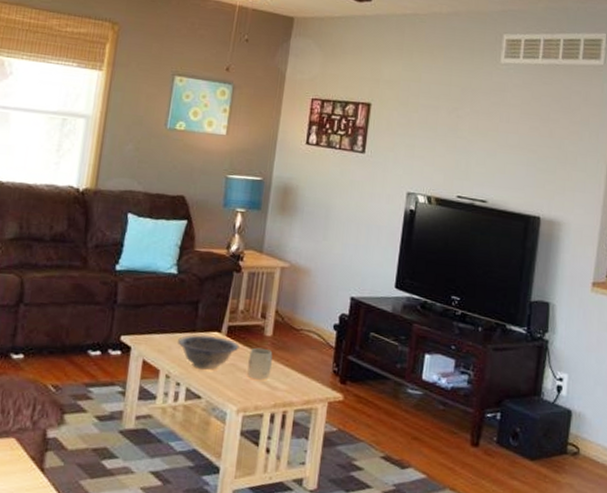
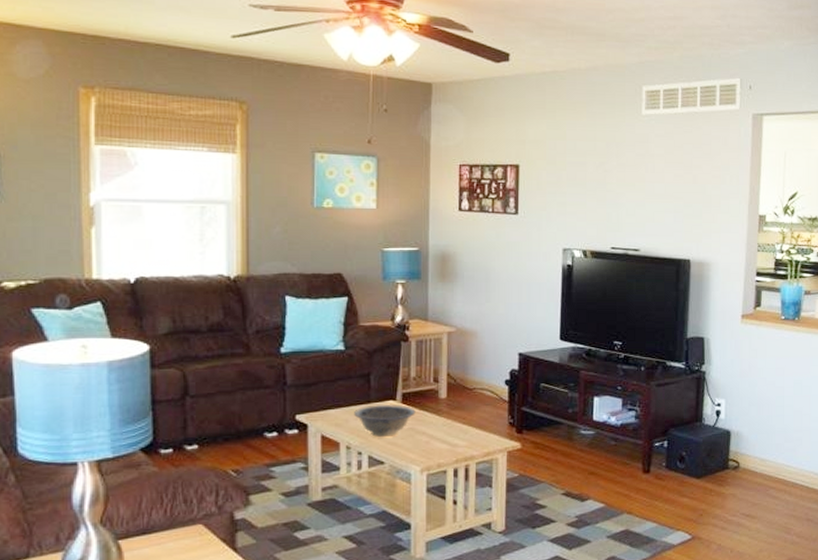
mug: present [246,347,273,381] -> none [425,410,449,441]

